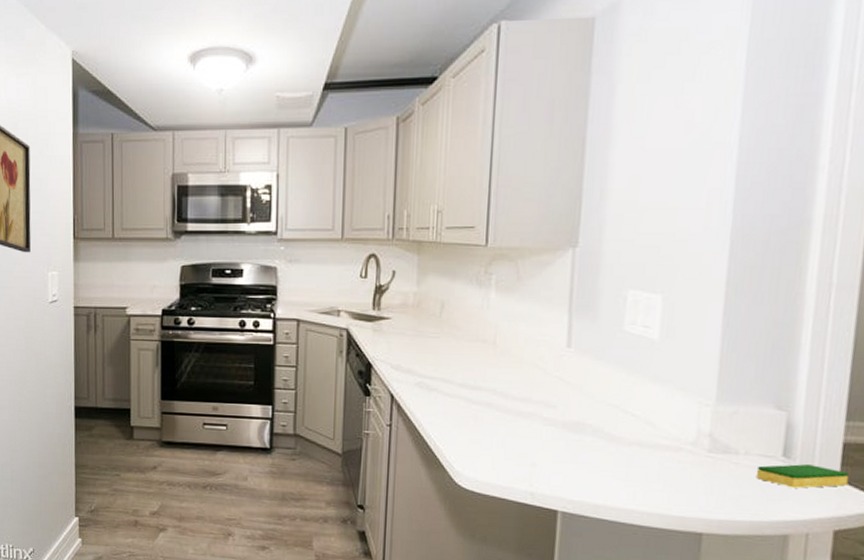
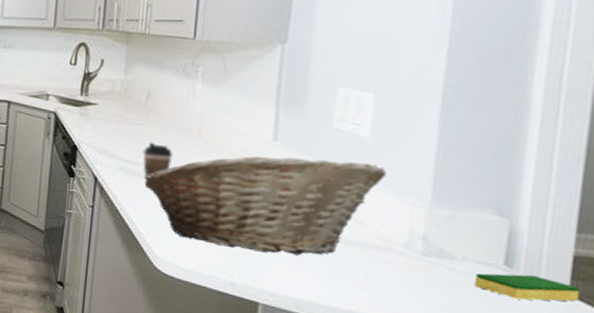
coffee cup: none [439,355,470,393] -> present [142,142,174,179]
fruit basket: none [441,363,675,461] -> present [144,156,386,256]

